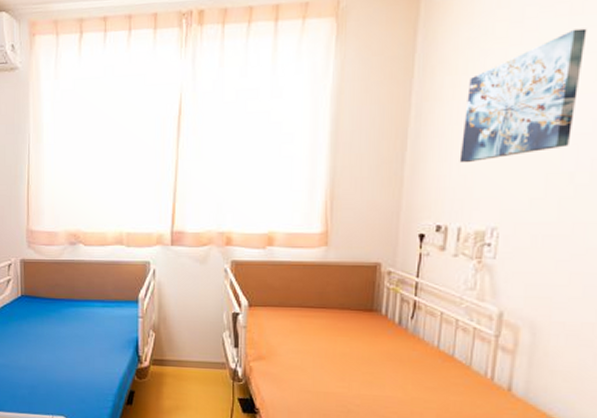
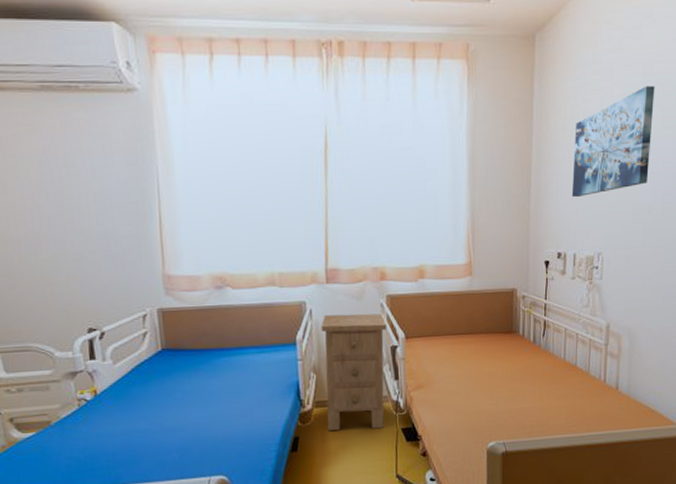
nightstand: none [162,276,230,395] -> present [321,313,387,430]

